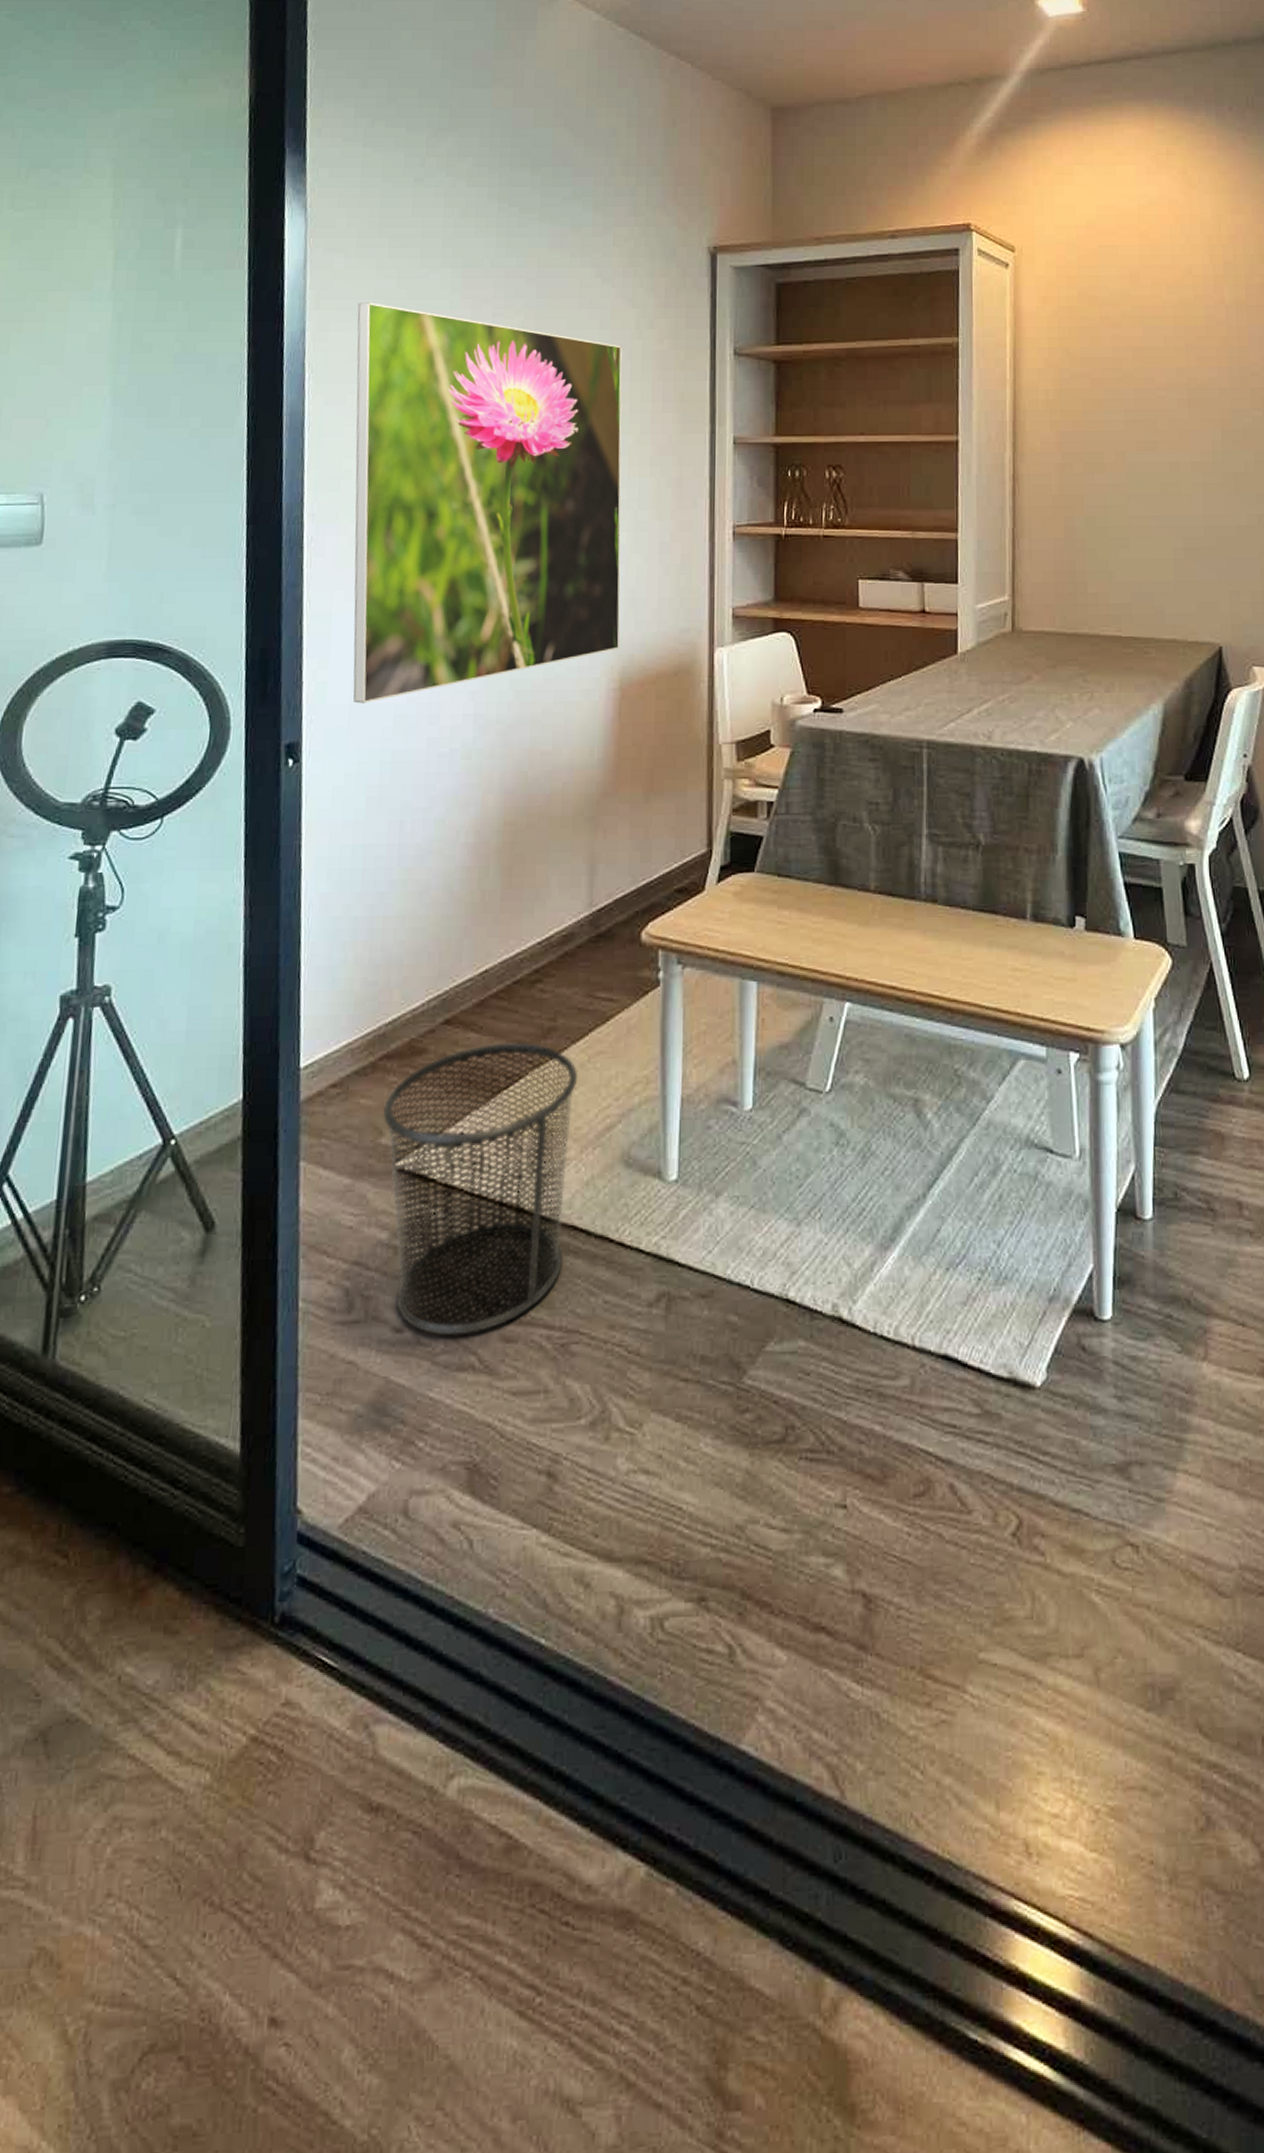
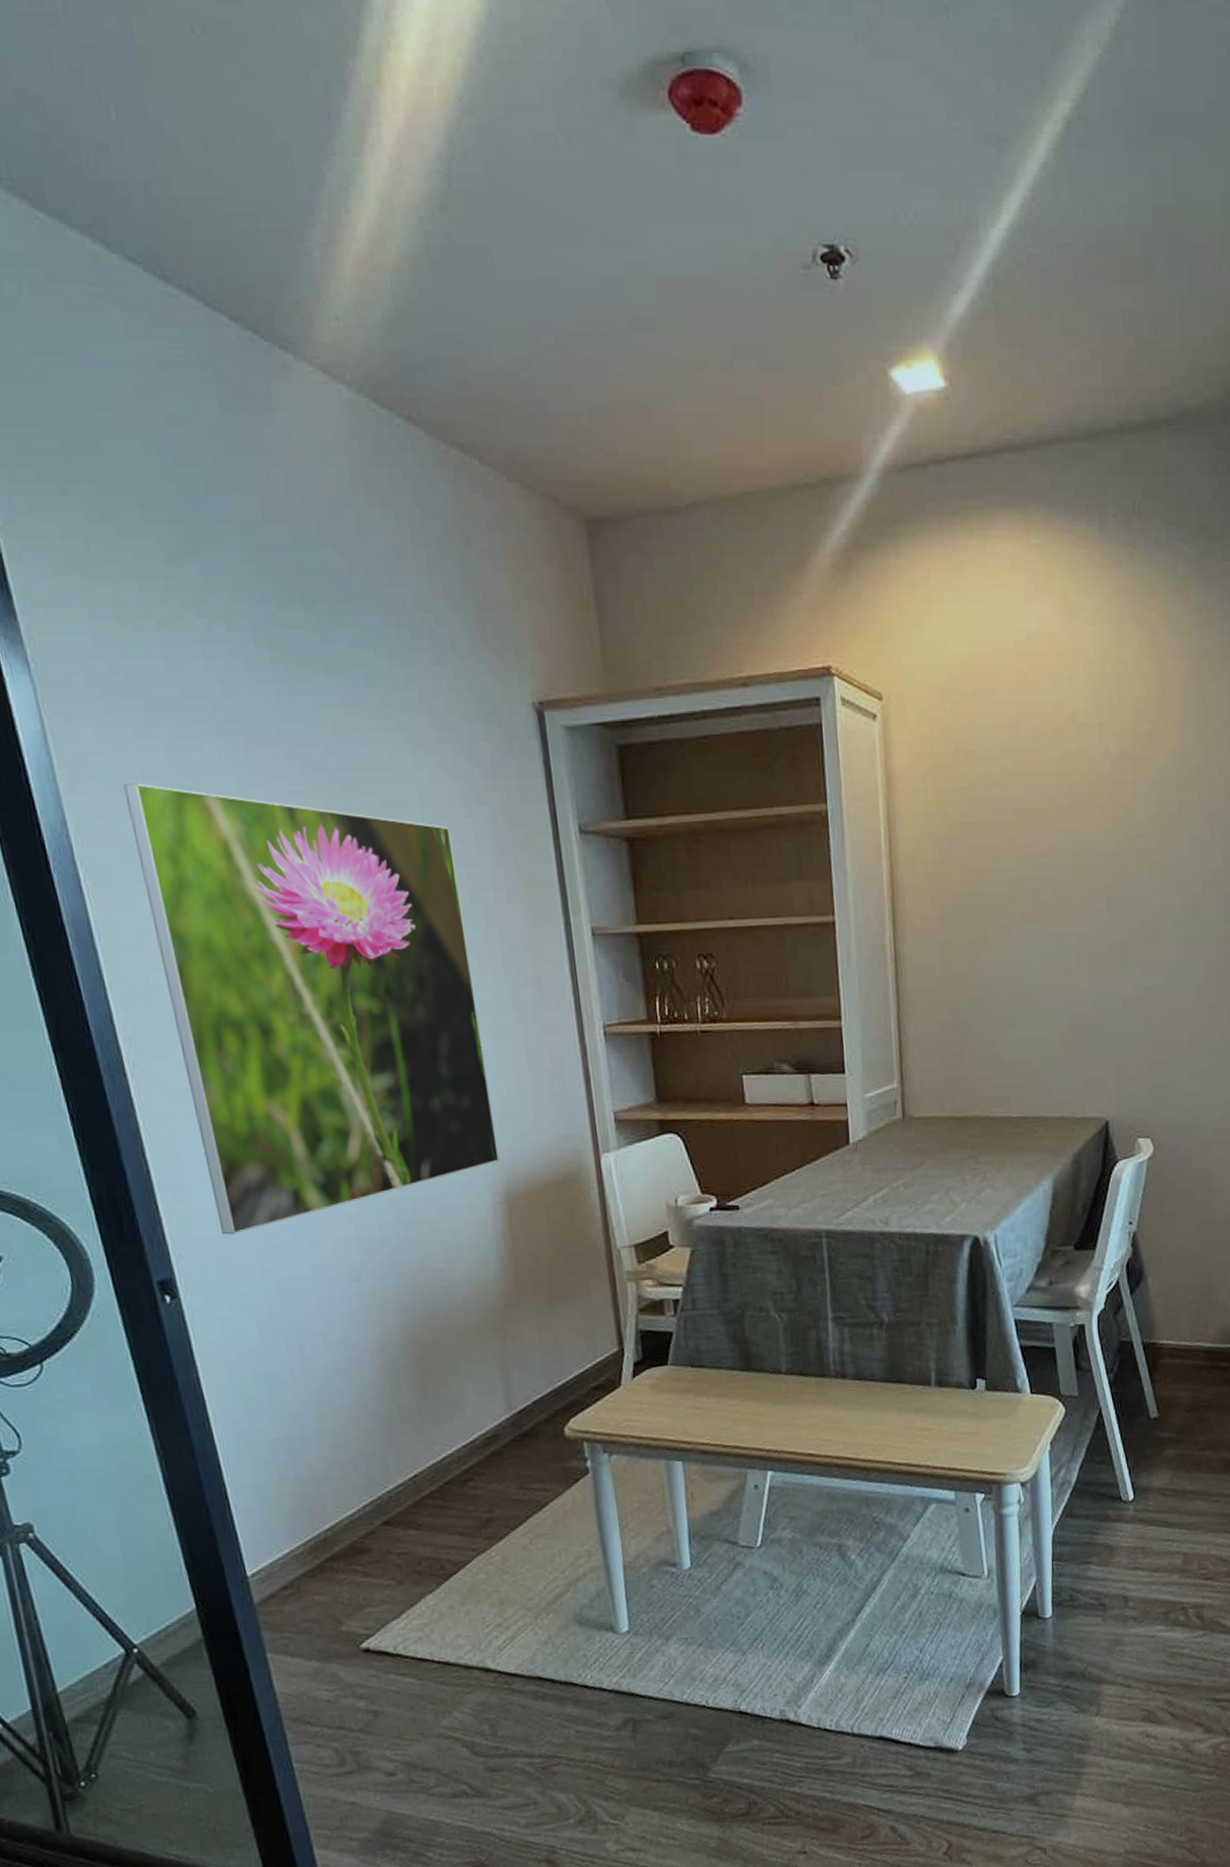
waste bin: present [382,1042,578,1336] -> none [337,1533,533,1774]

